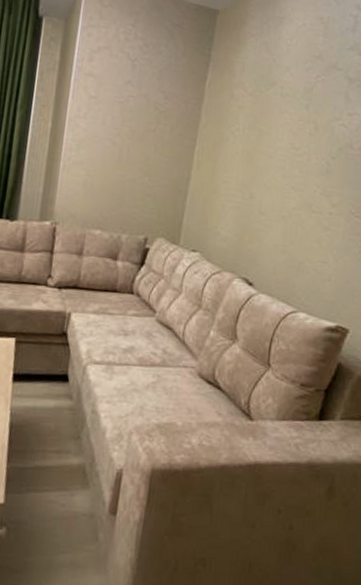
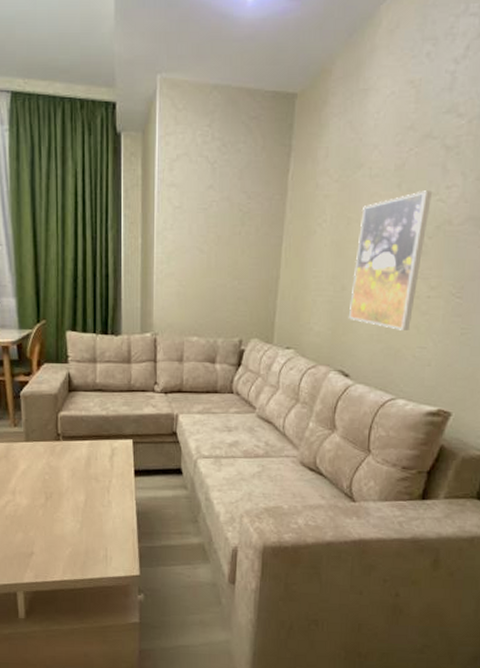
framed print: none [255,114,337,244] -> present [348,190,433,330]

